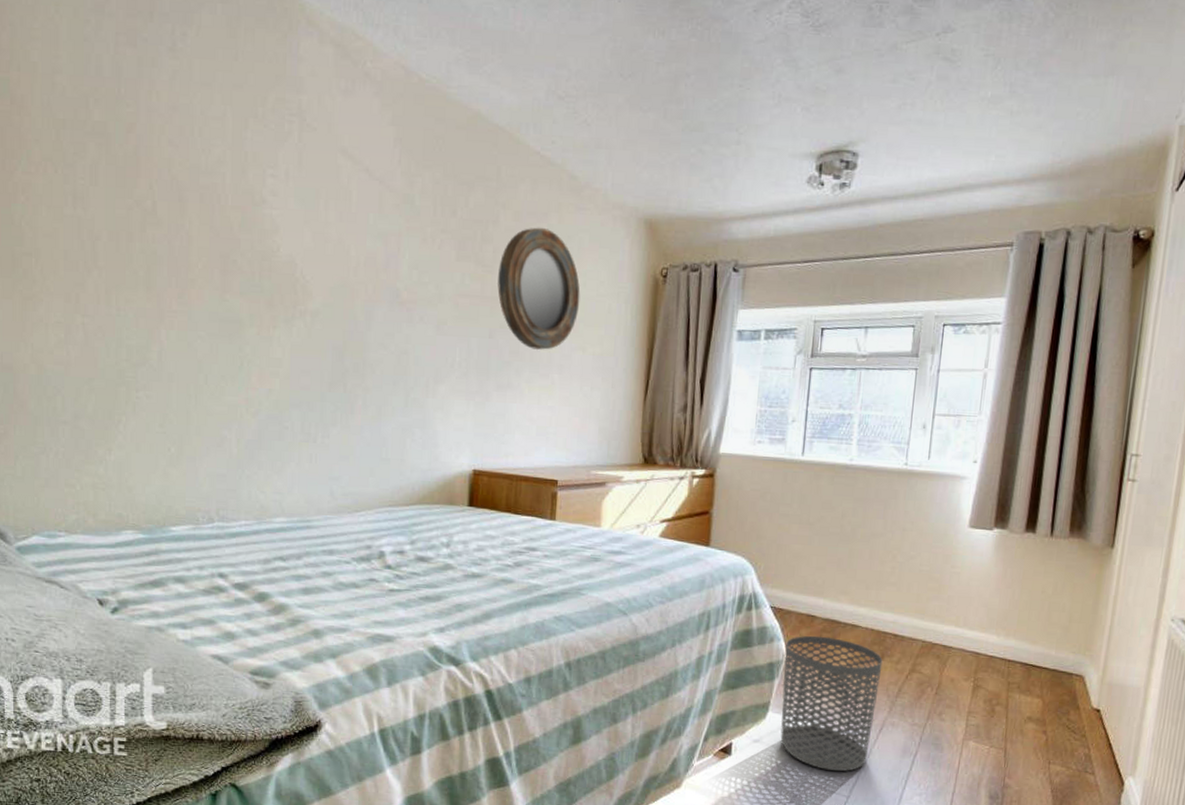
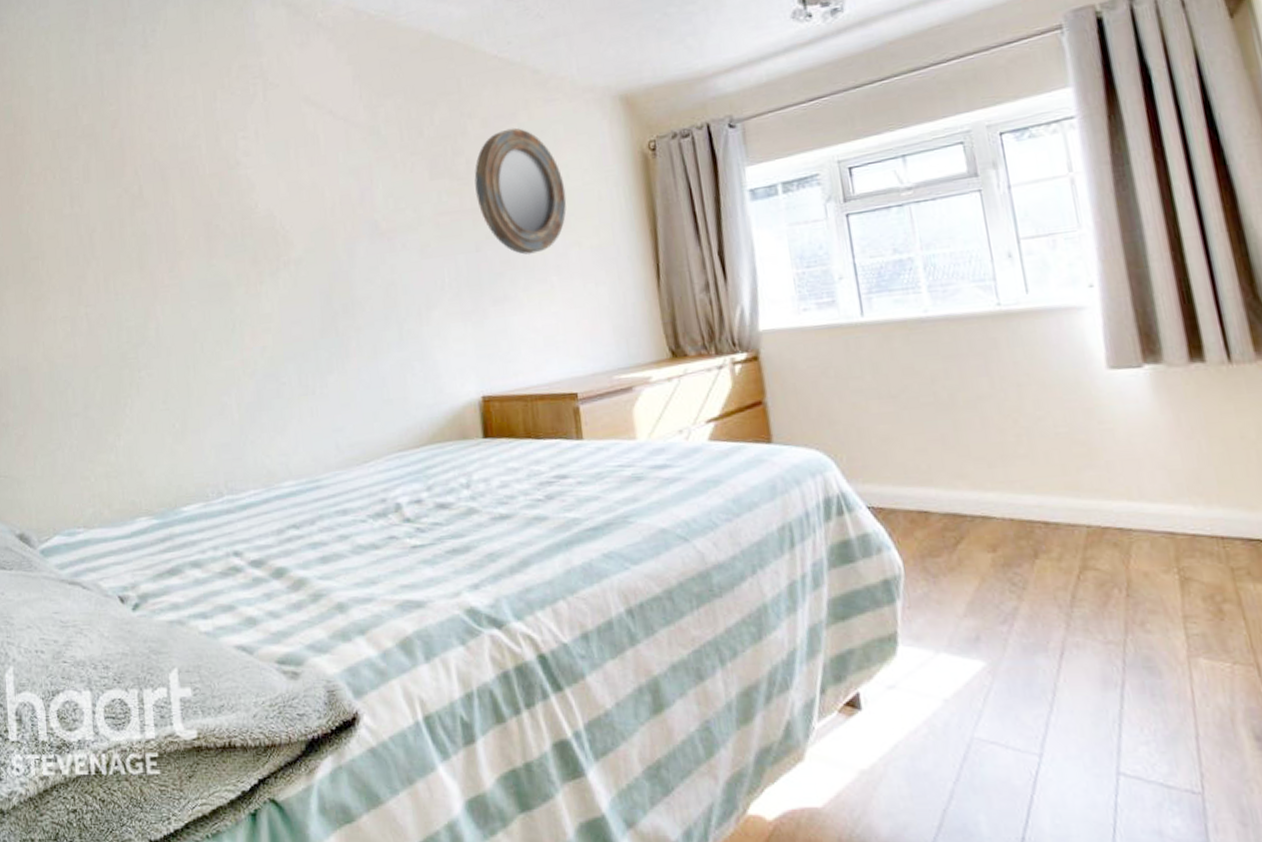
waste bin: present [780,635,883,772] -> none [899,536,1053,720]

